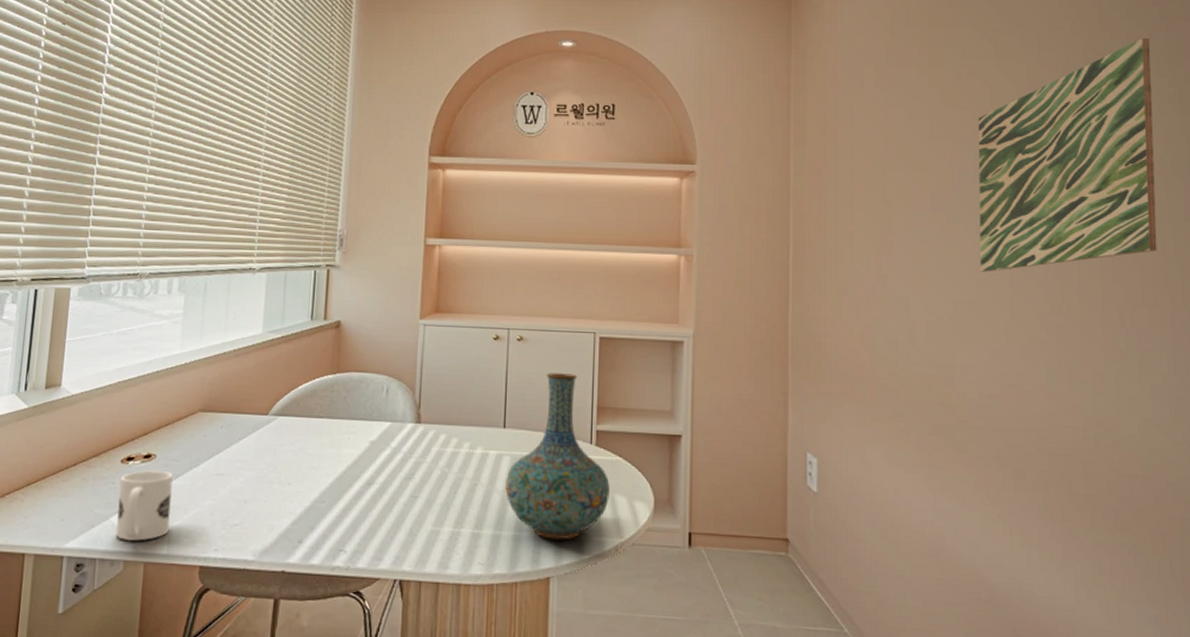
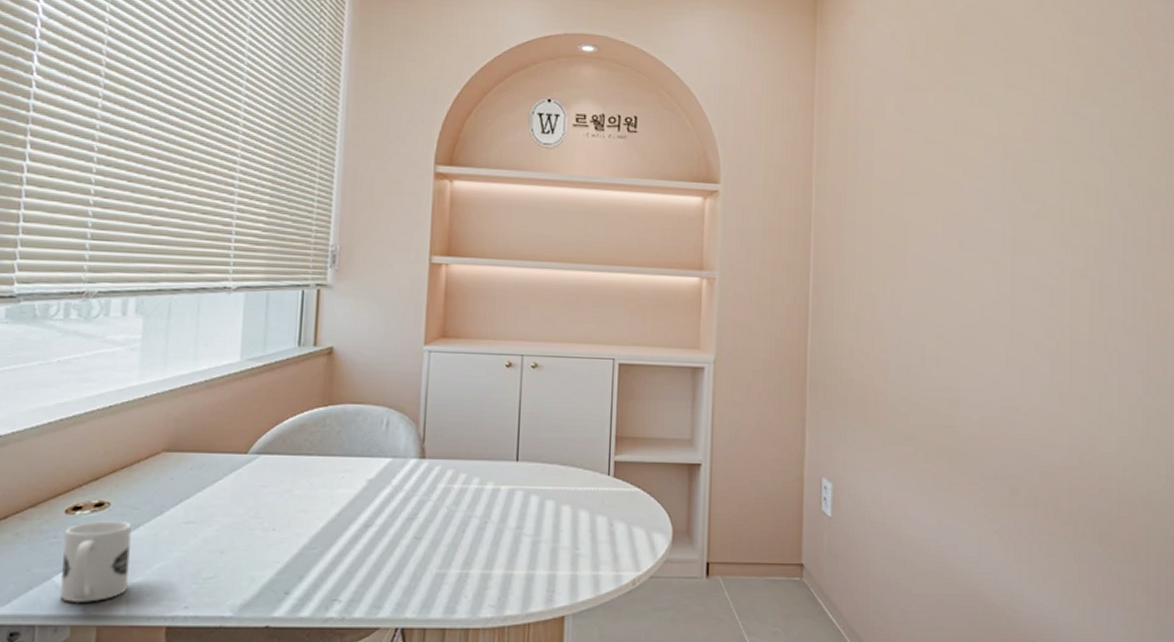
vase: present [505,373,610,540] -> none [518,402,628,577]
wall art: present [978,38,1157,272] -> none [985,76,1139,298]

